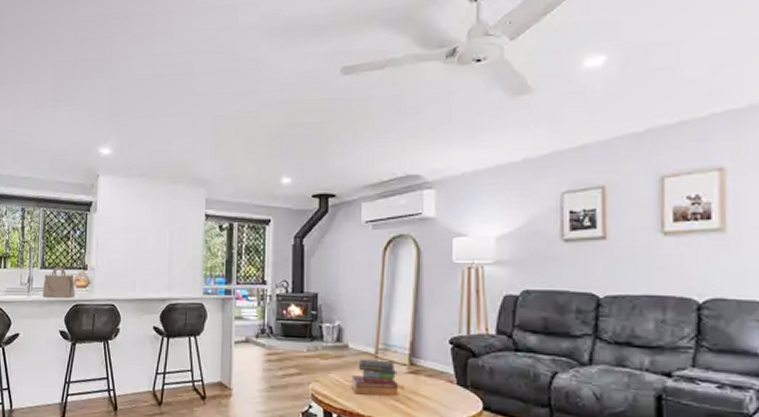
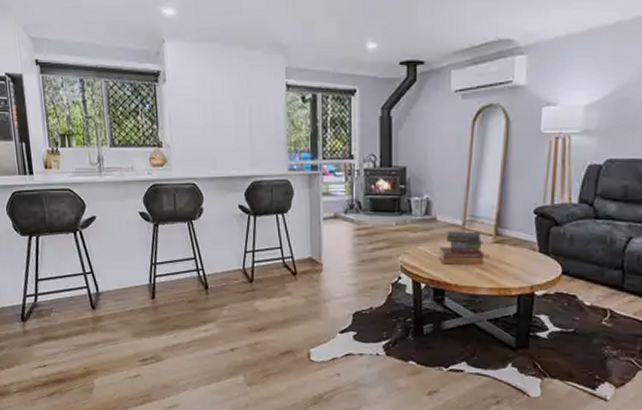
handbag: present [43,267,75,299] -> none [115,144,152,179]

